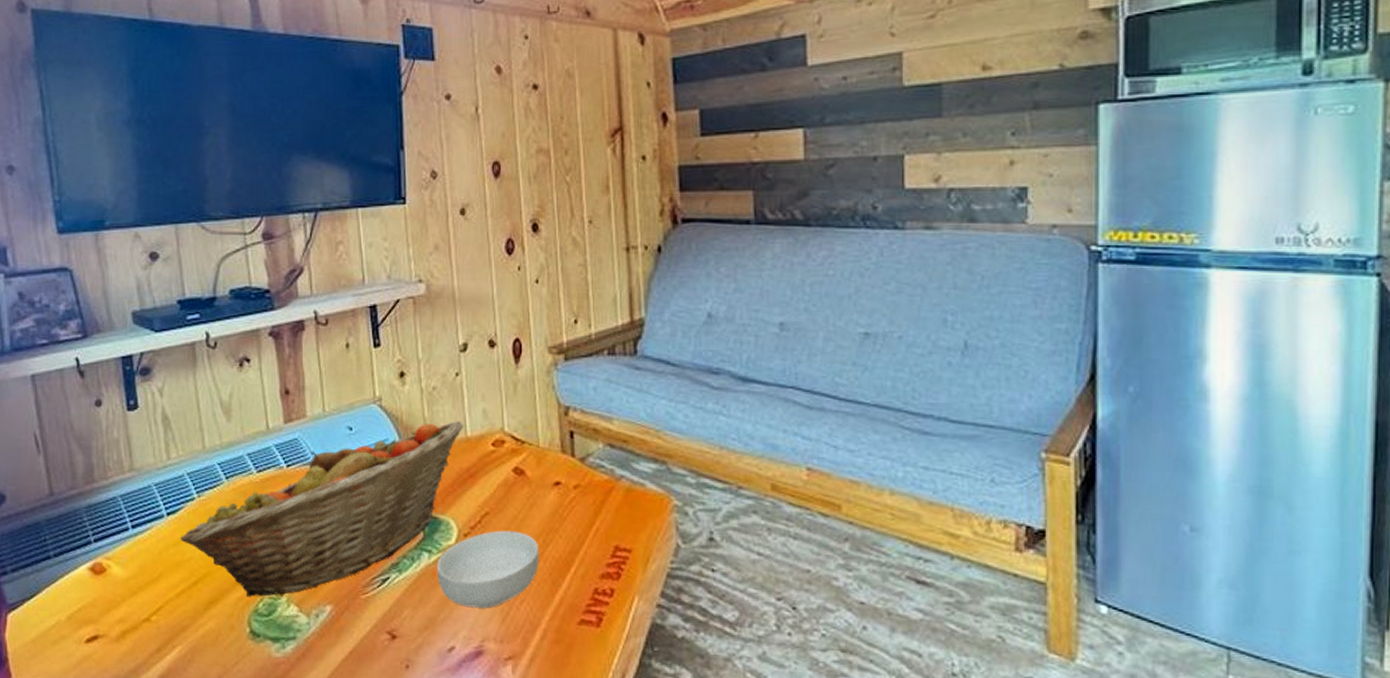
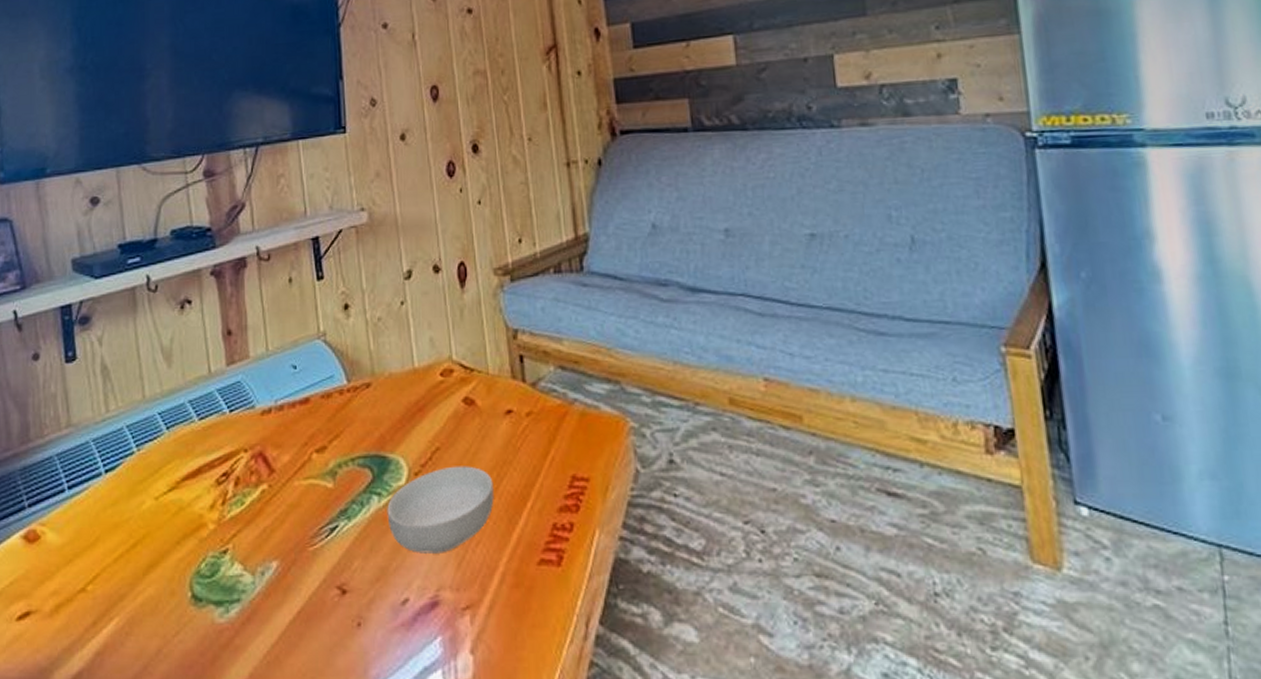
fruit basket: present [180,421,464,597] -> none [118,351,411,557]

